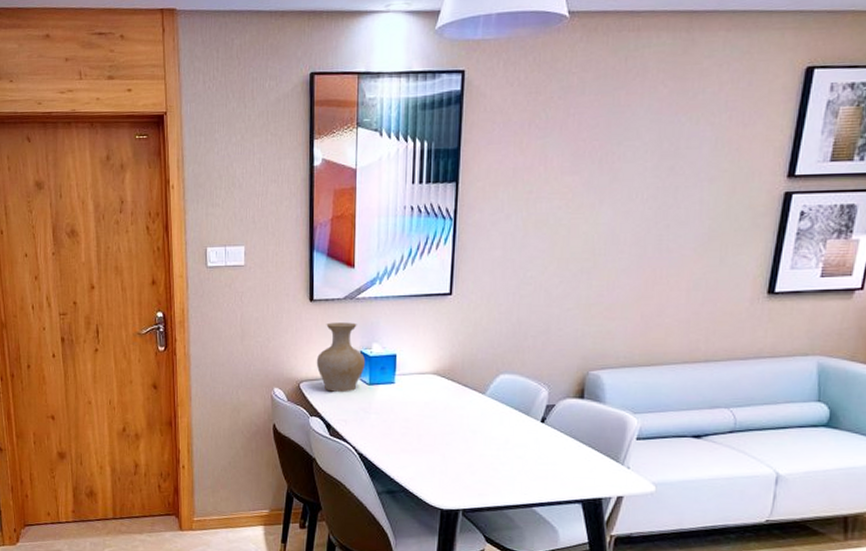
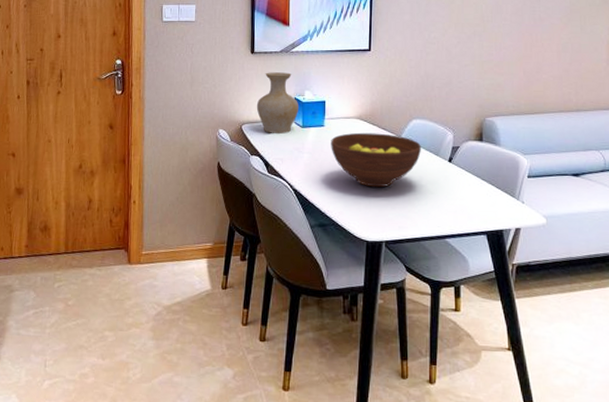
fruit bowl: none [402,390,509,452] -> present [331,132,421,188]

